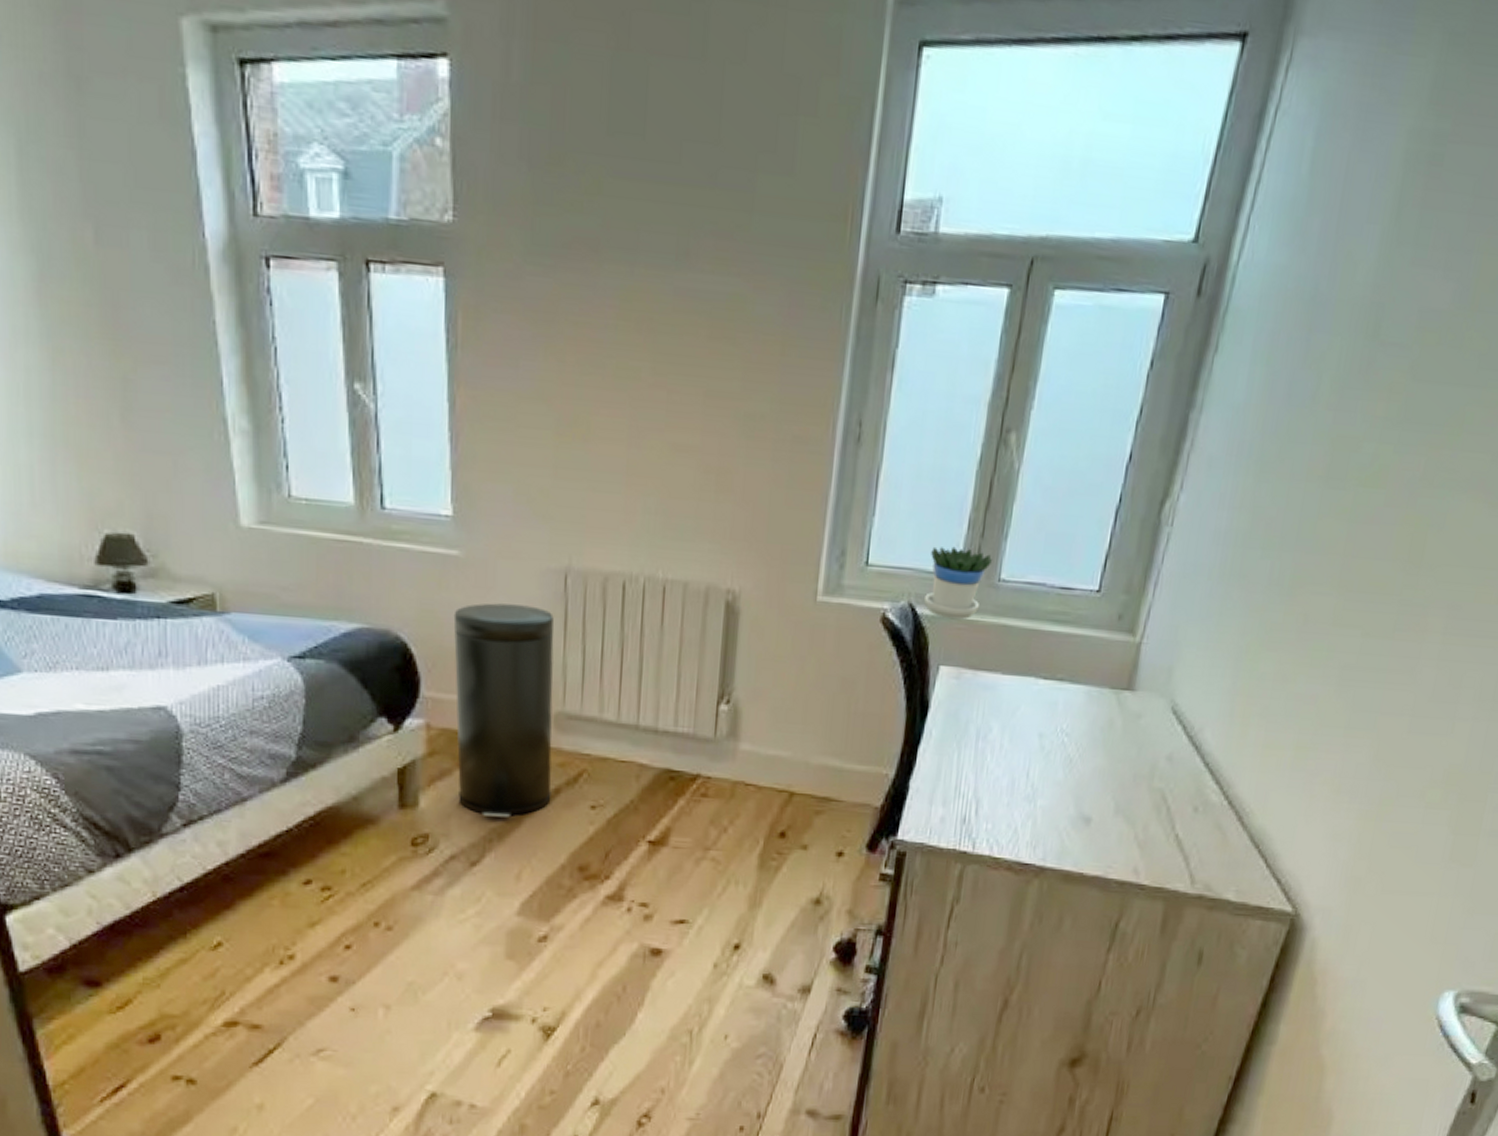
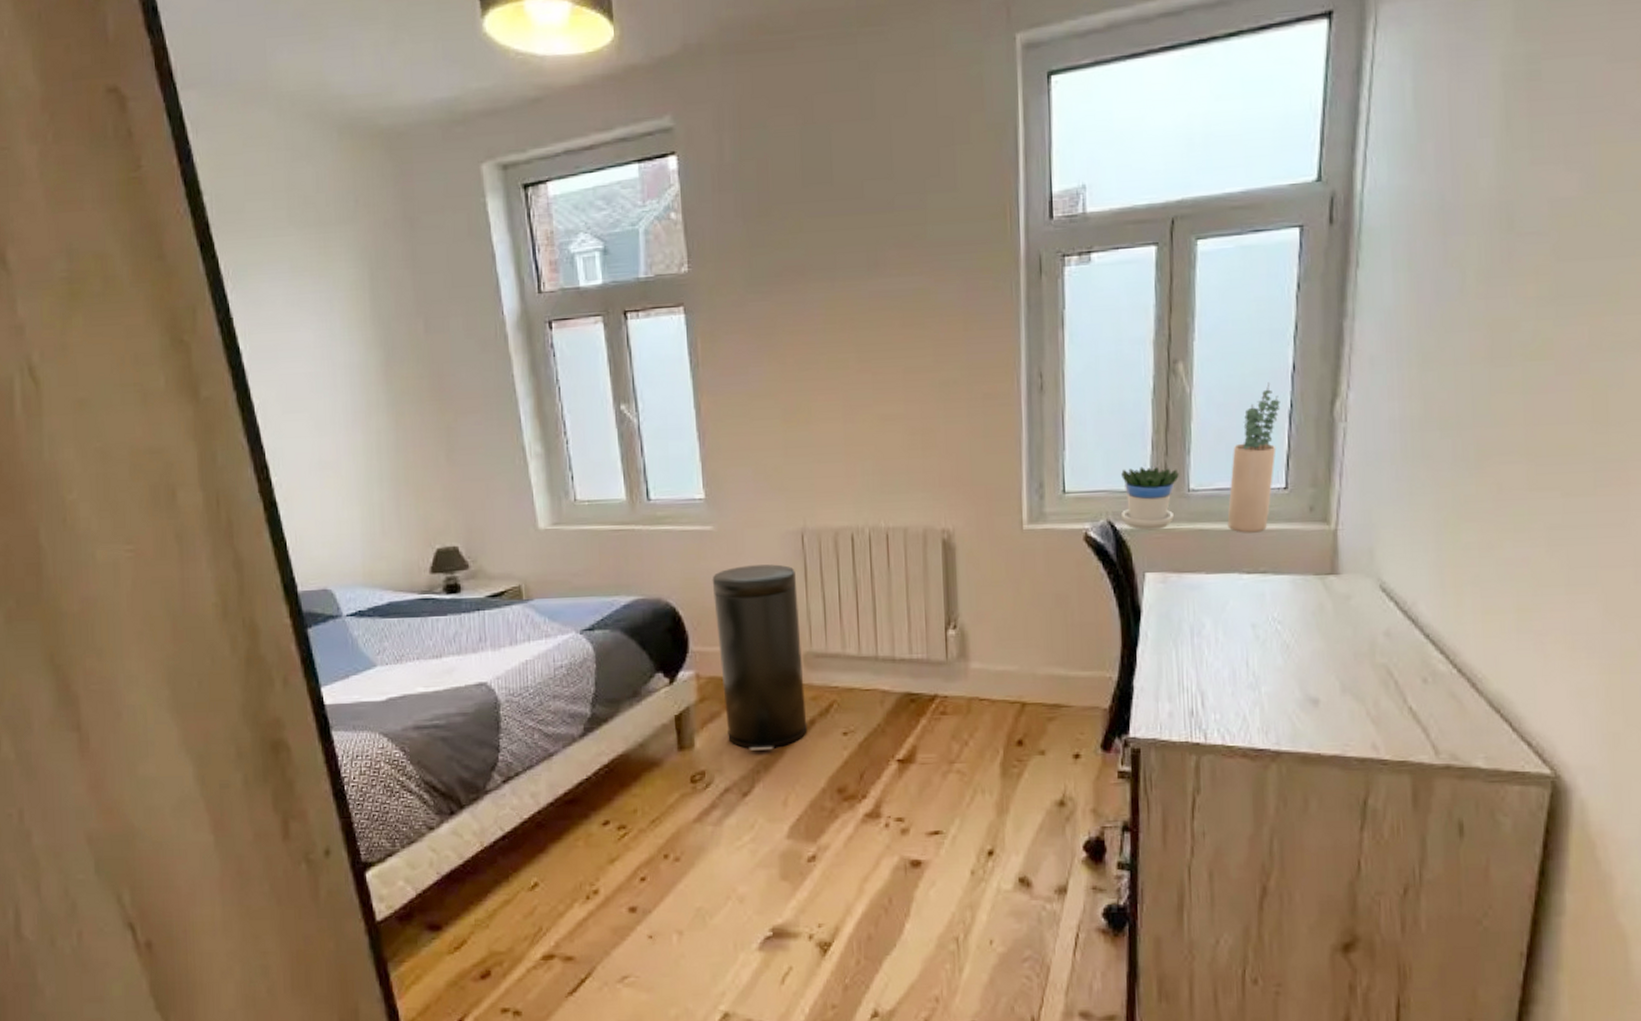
vase: none [1032,470,1110,636] -> present [1227,382,1281,533]

